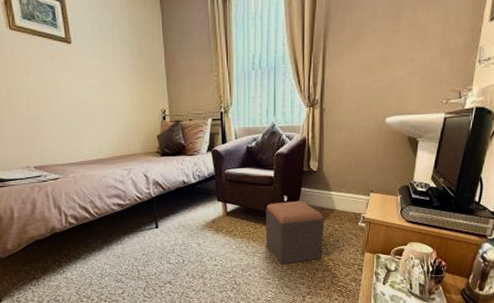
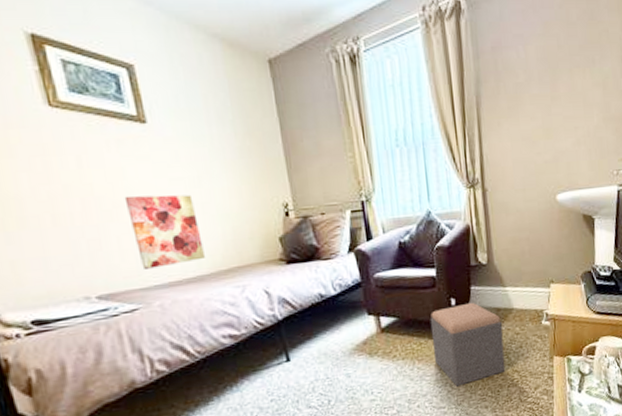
wall art: none [54,97,105,151] -> present [124,194,205,269]

